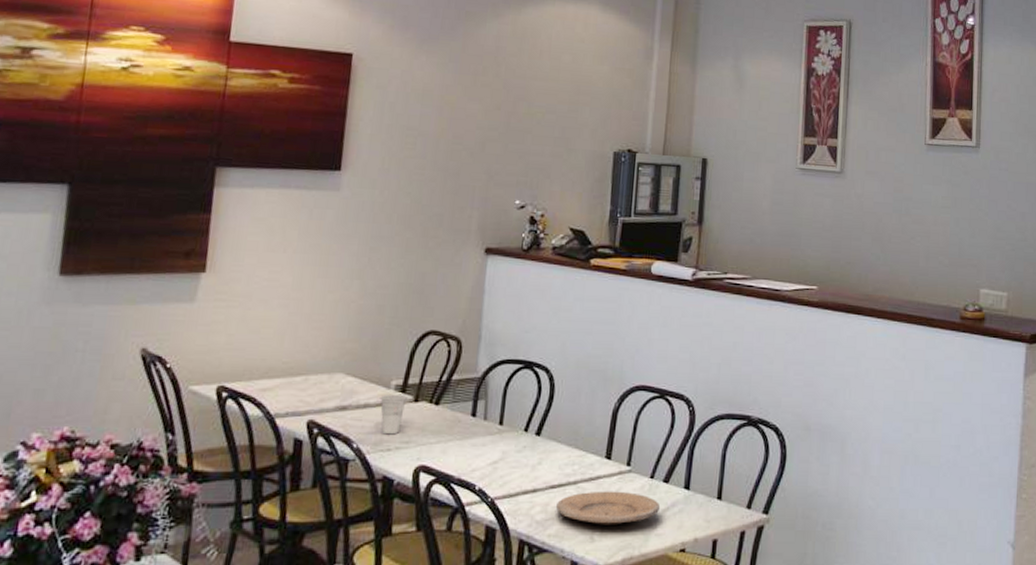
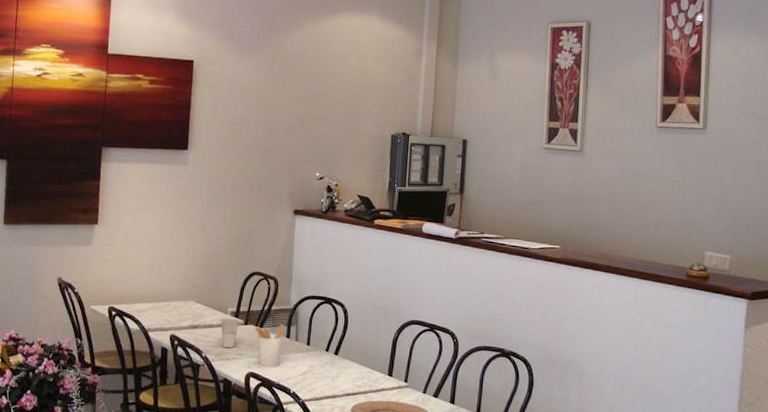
utensil holder: none [427,398,471,458] -> present [254,324,286,368]

